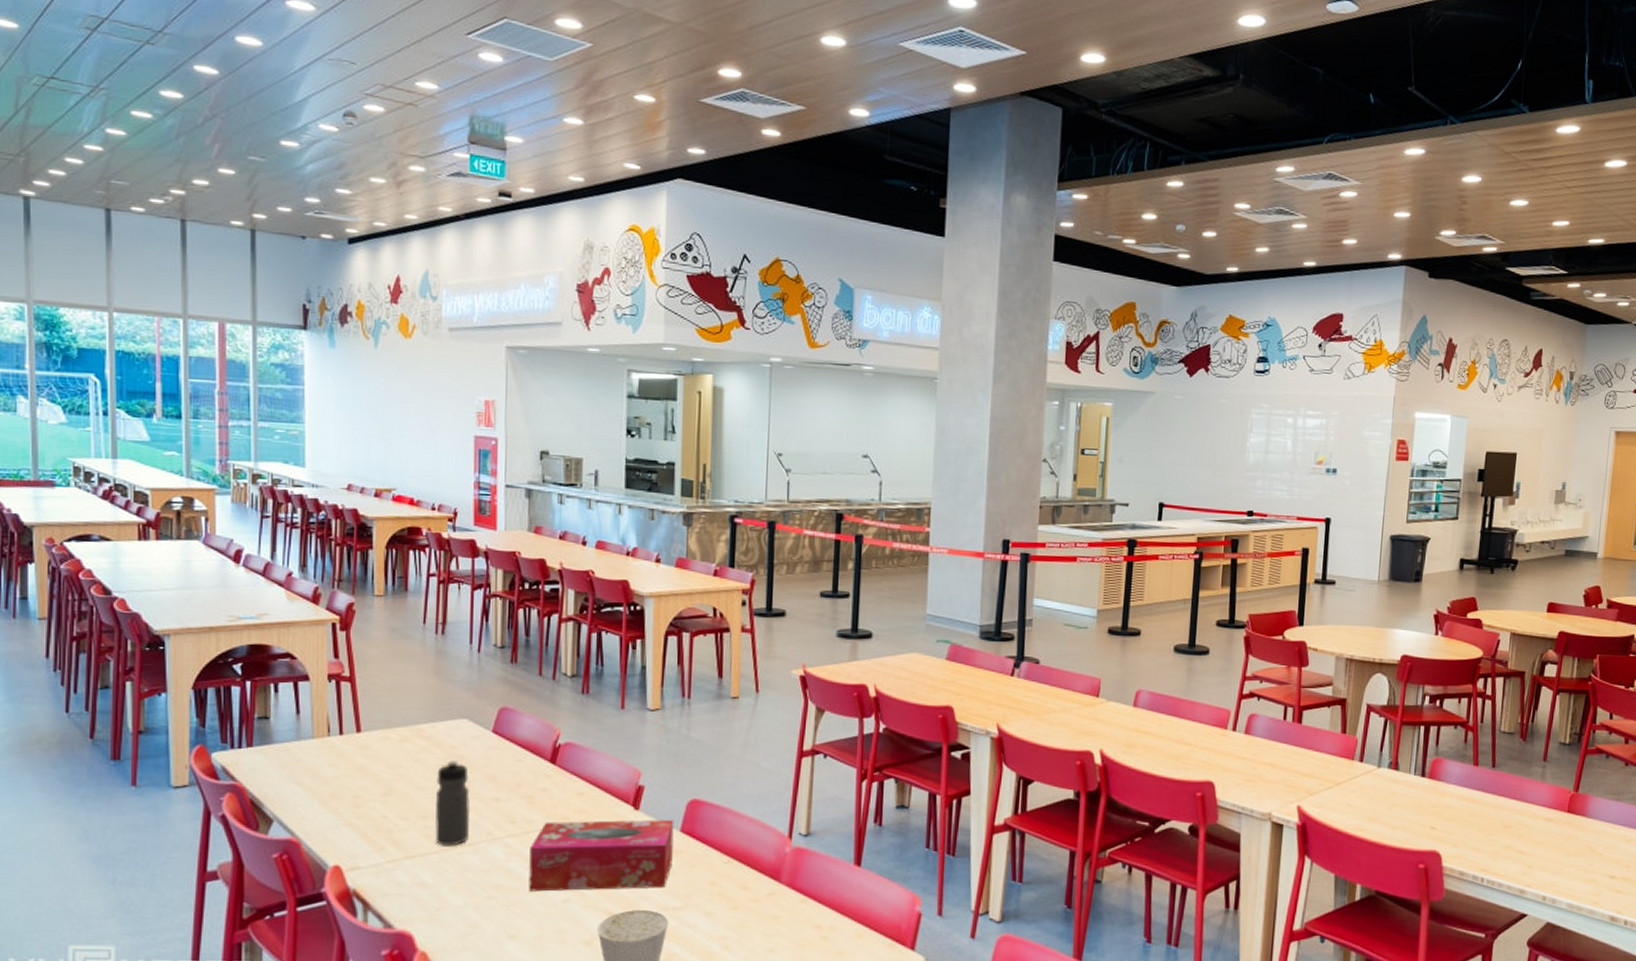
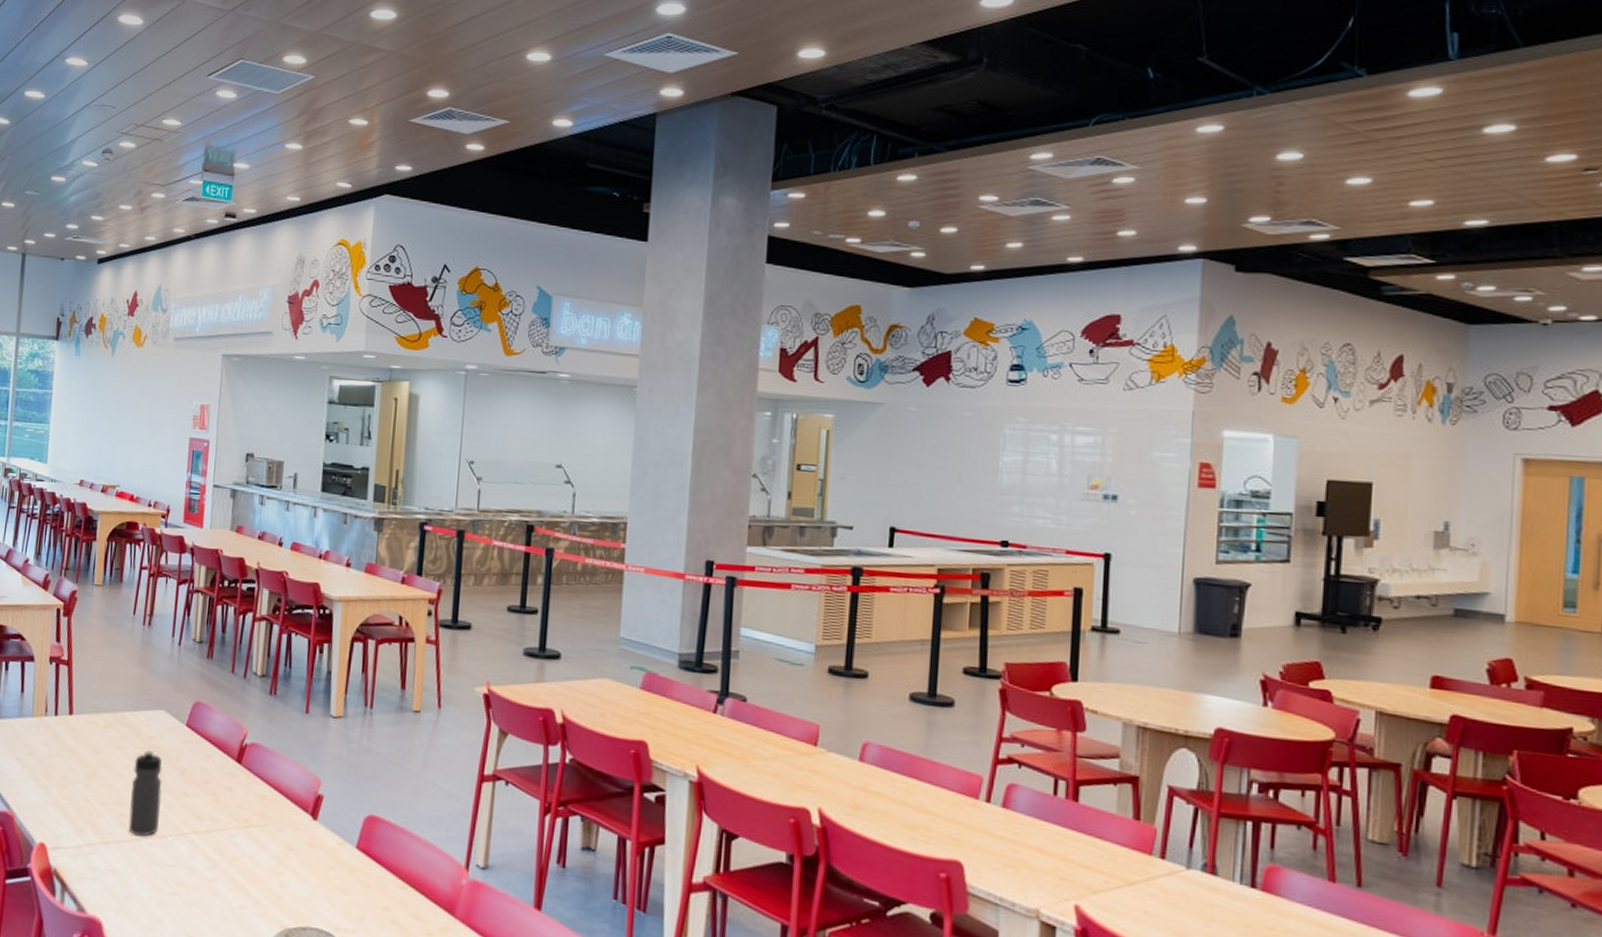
tissue box: present [529,819,674,892] -> none [208,822,351,906]

